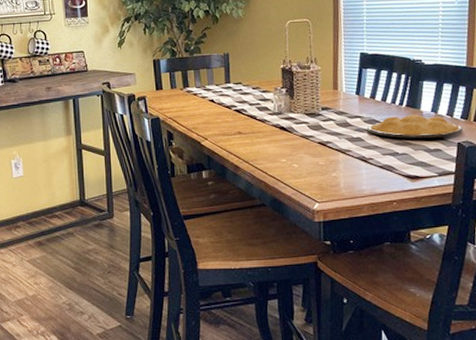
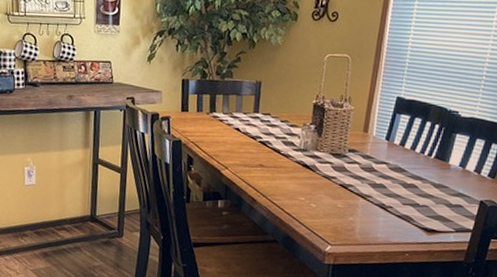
plate: present [367,114,463,139] -> none [391,166,488,194]

